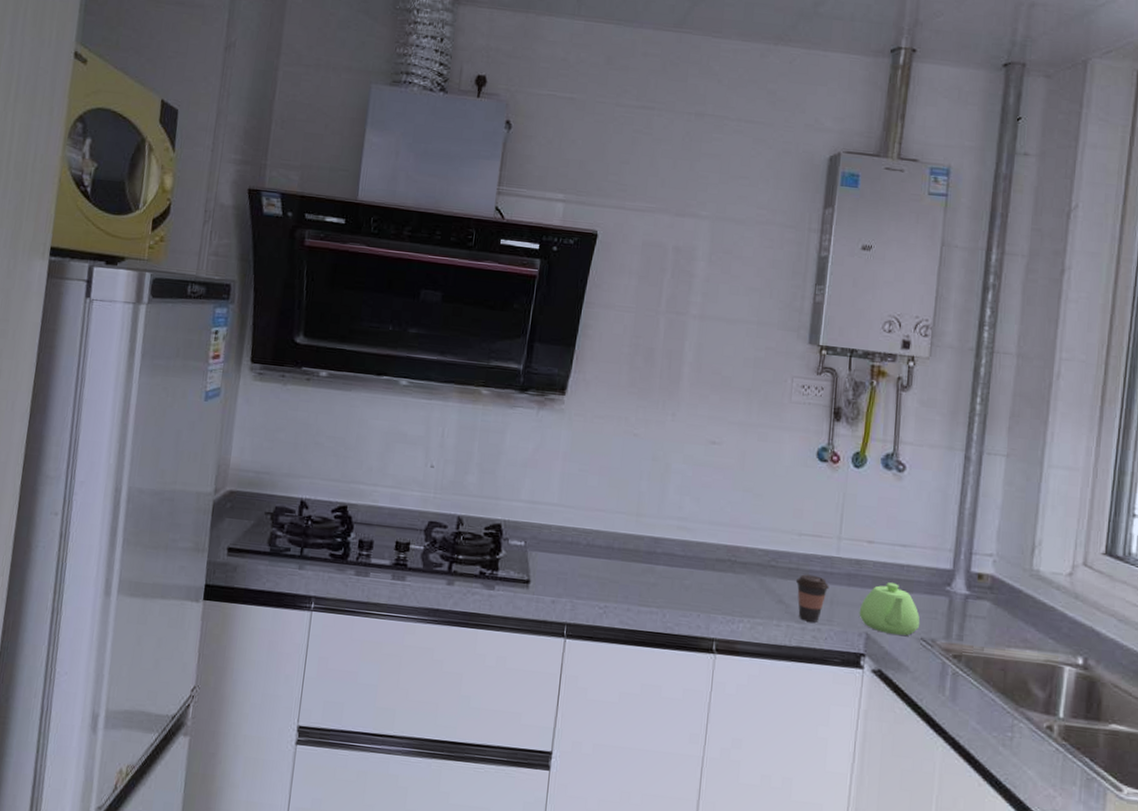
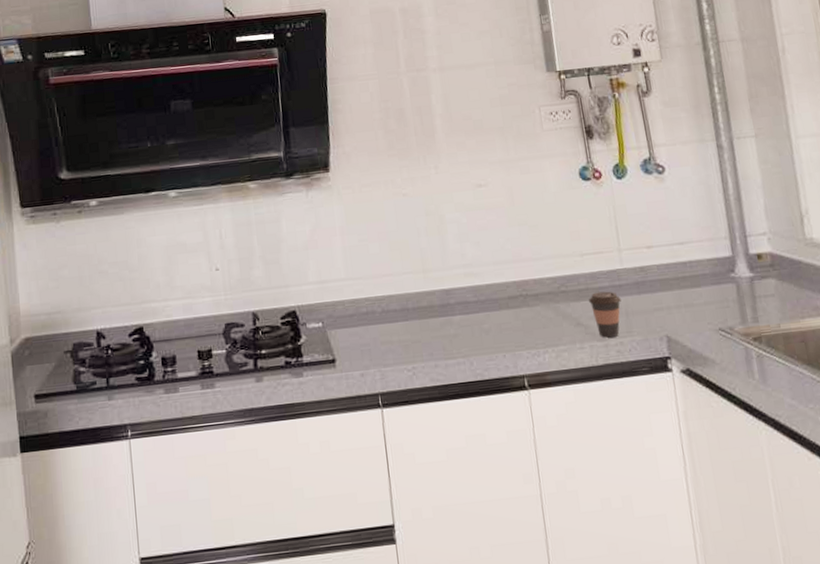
teapot: present [859,582,920,636] -> none [654,281,715,332]

